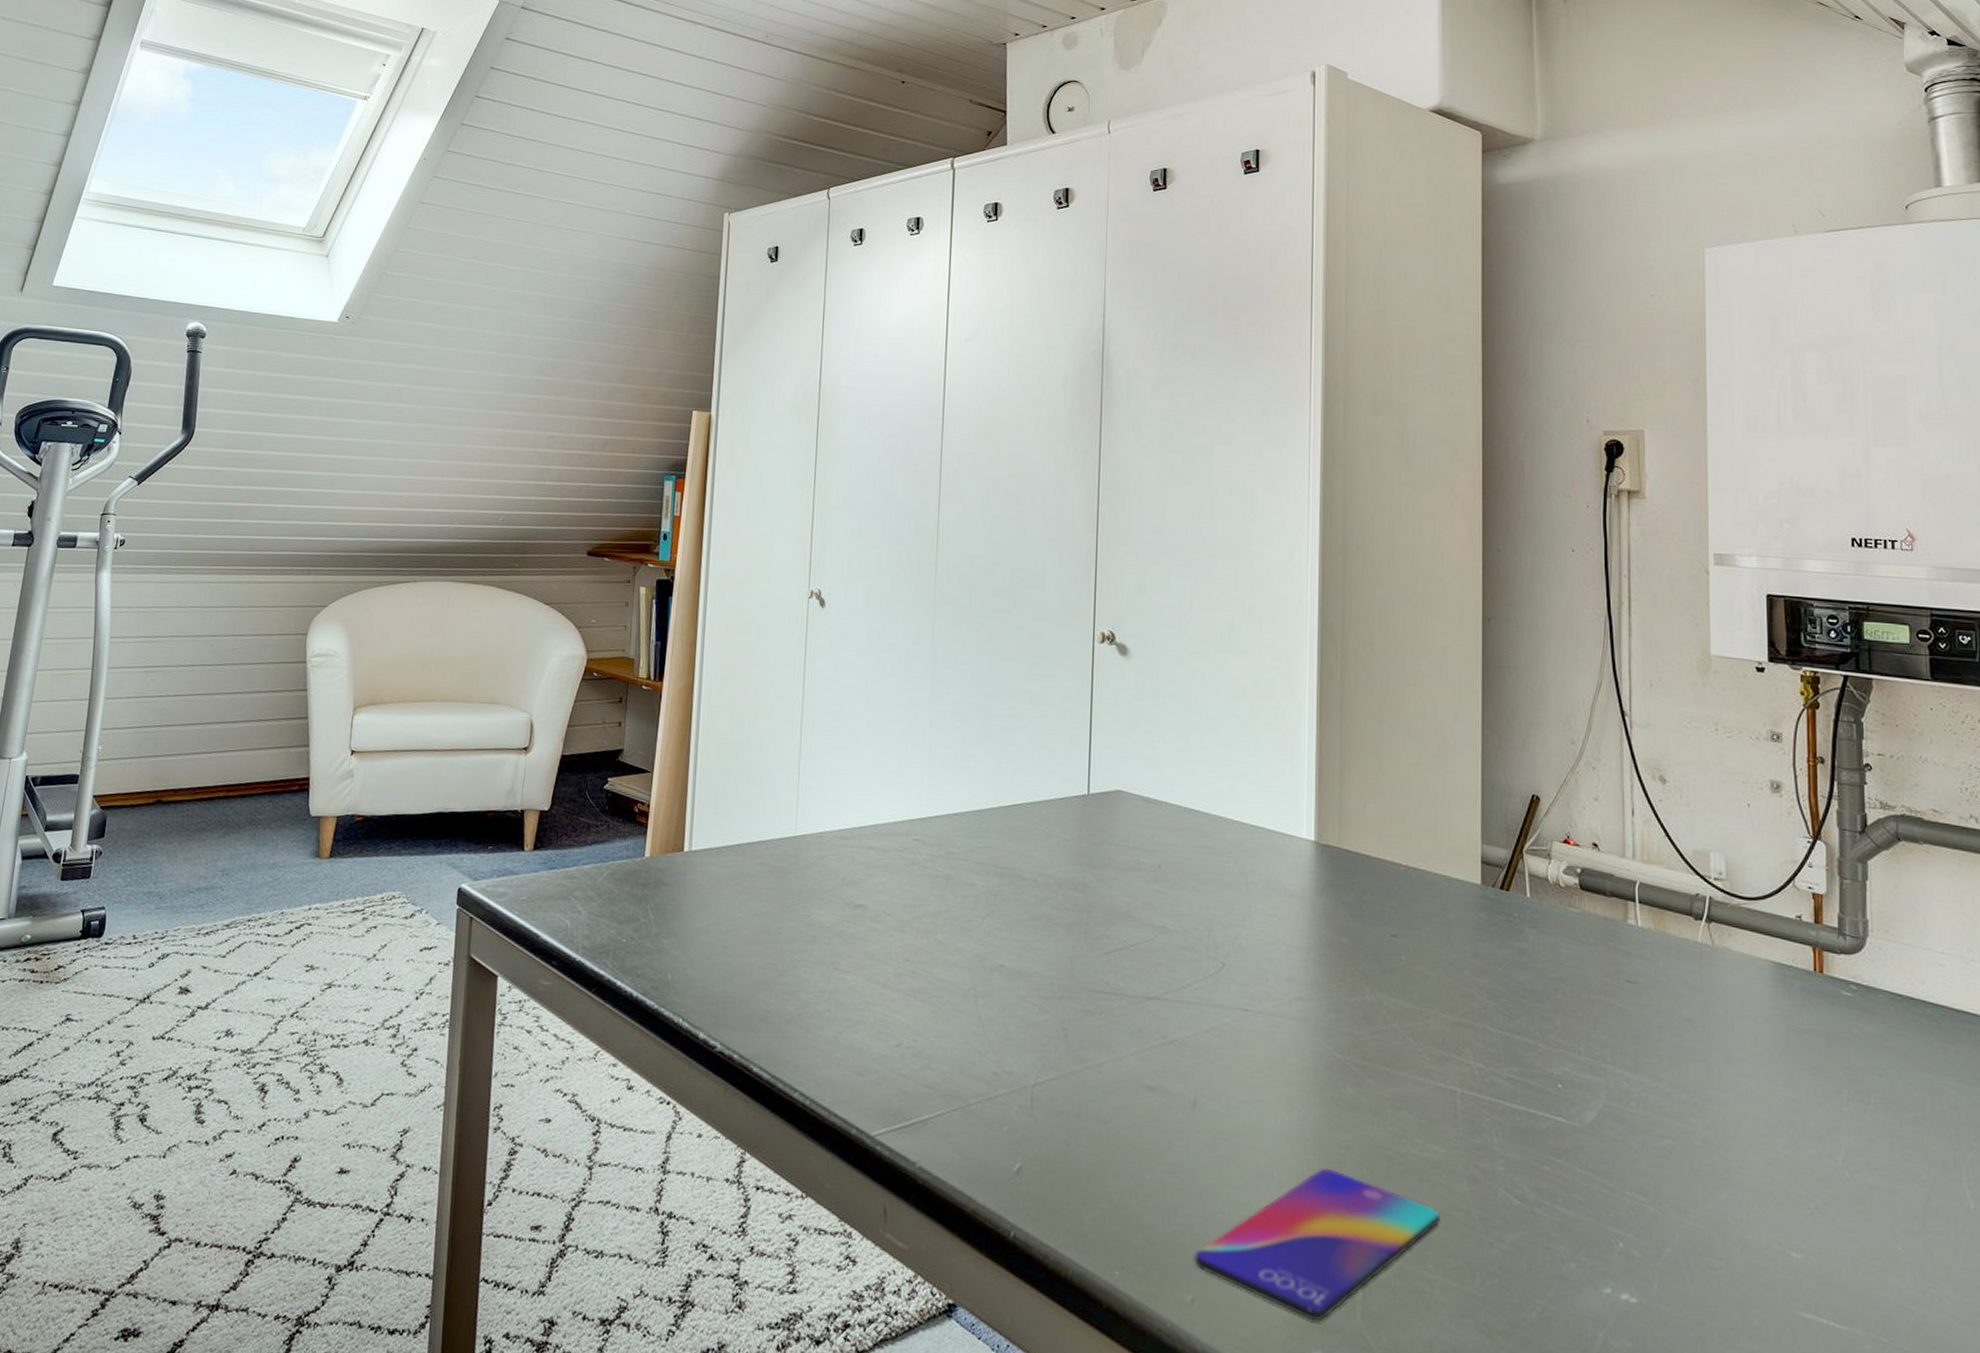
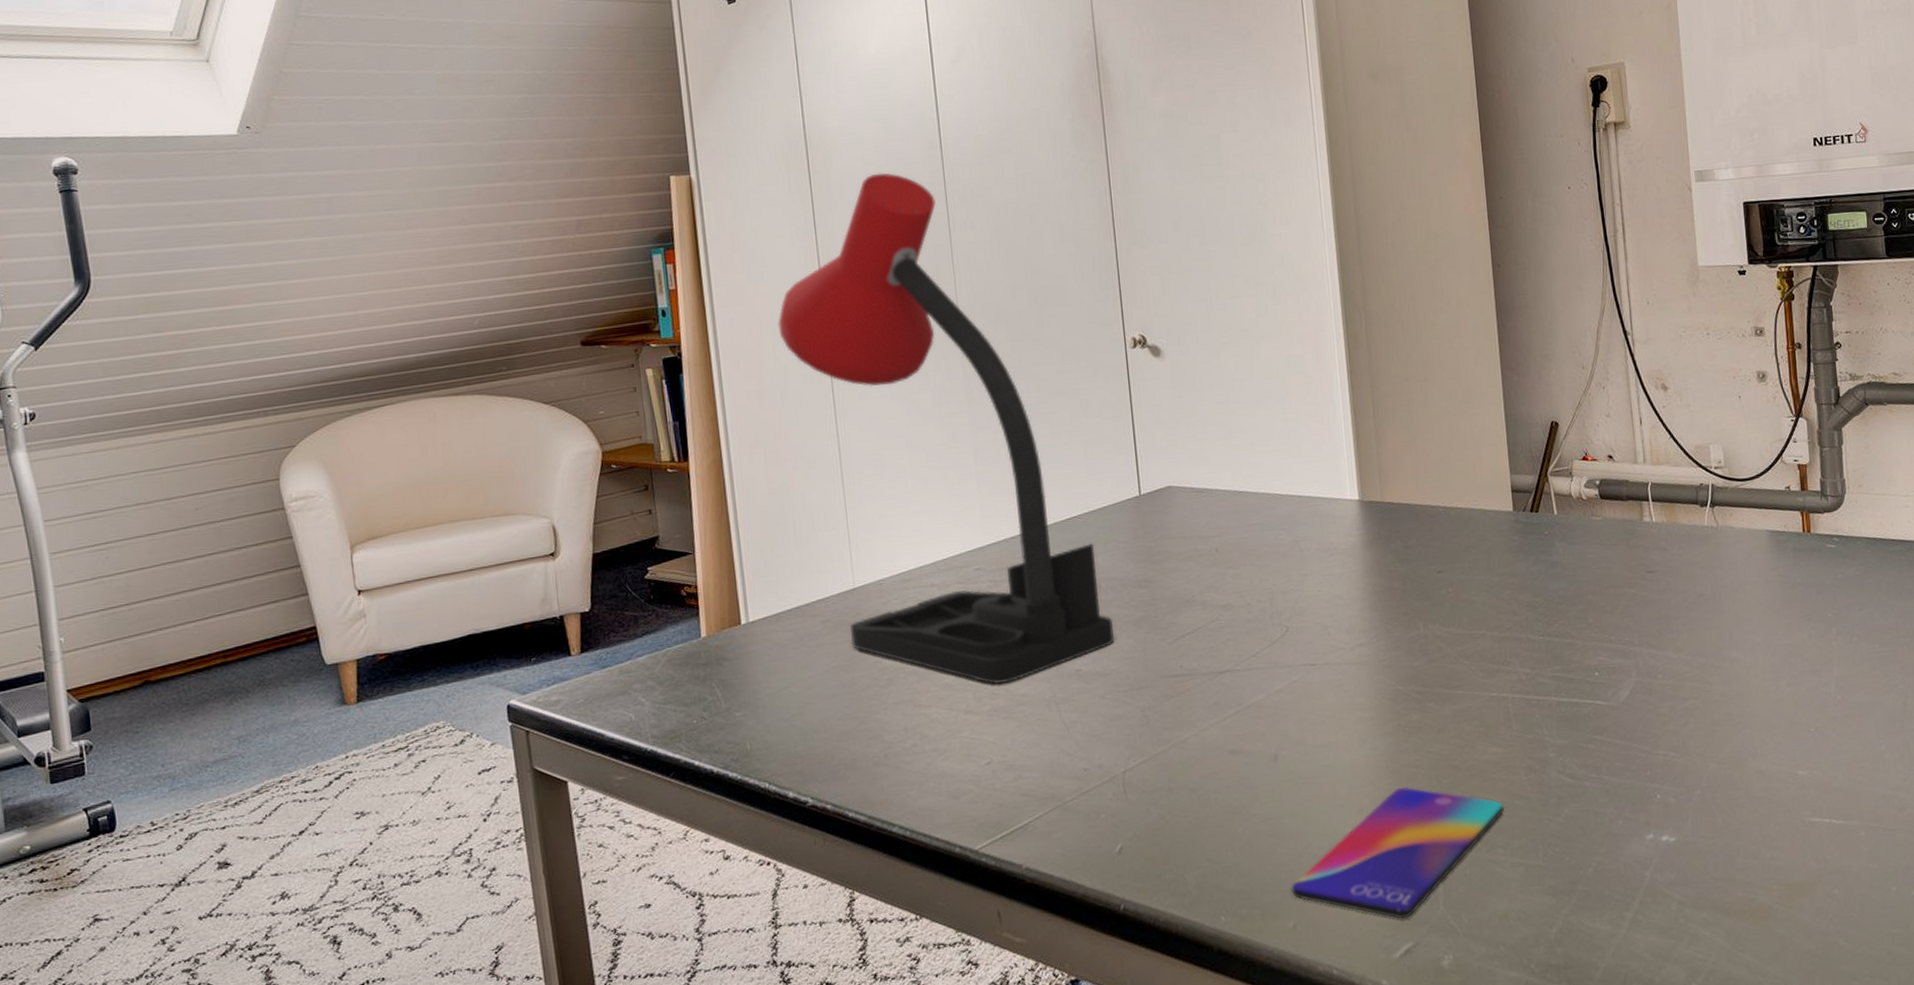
desk lamp: none [766,435,1043,965] -> present [778,172,1114,684]

